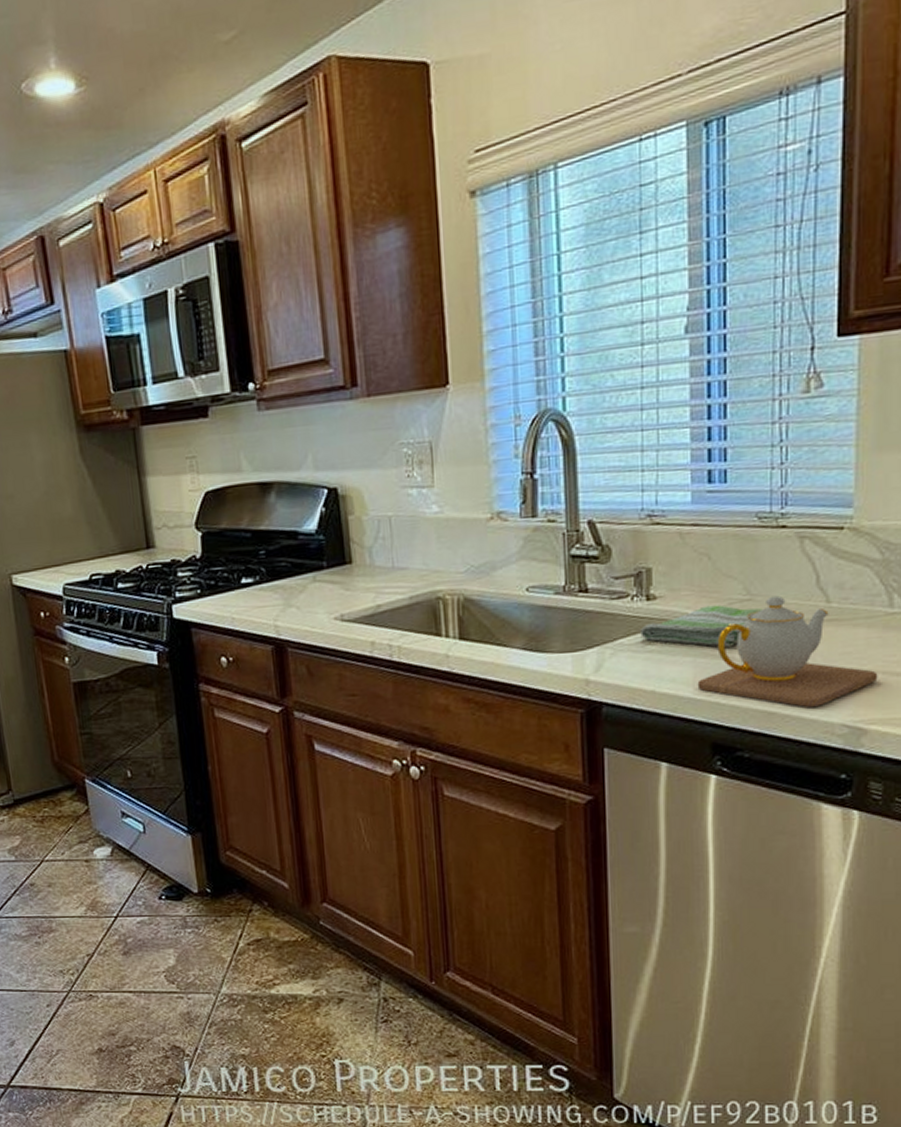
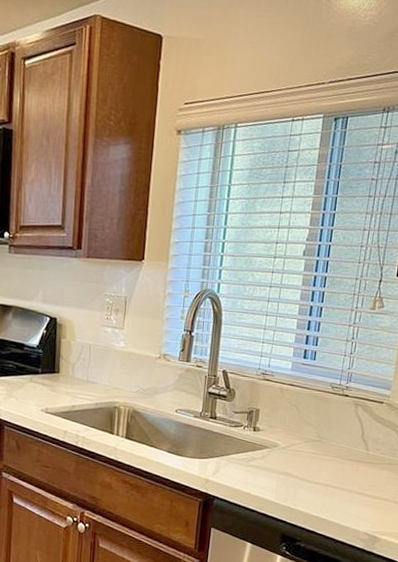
dish towel: present [640,604,763,647] -> none [246,440,326,470]
teapot: present [697,595,878,707] -> none [277,440,391,519]

